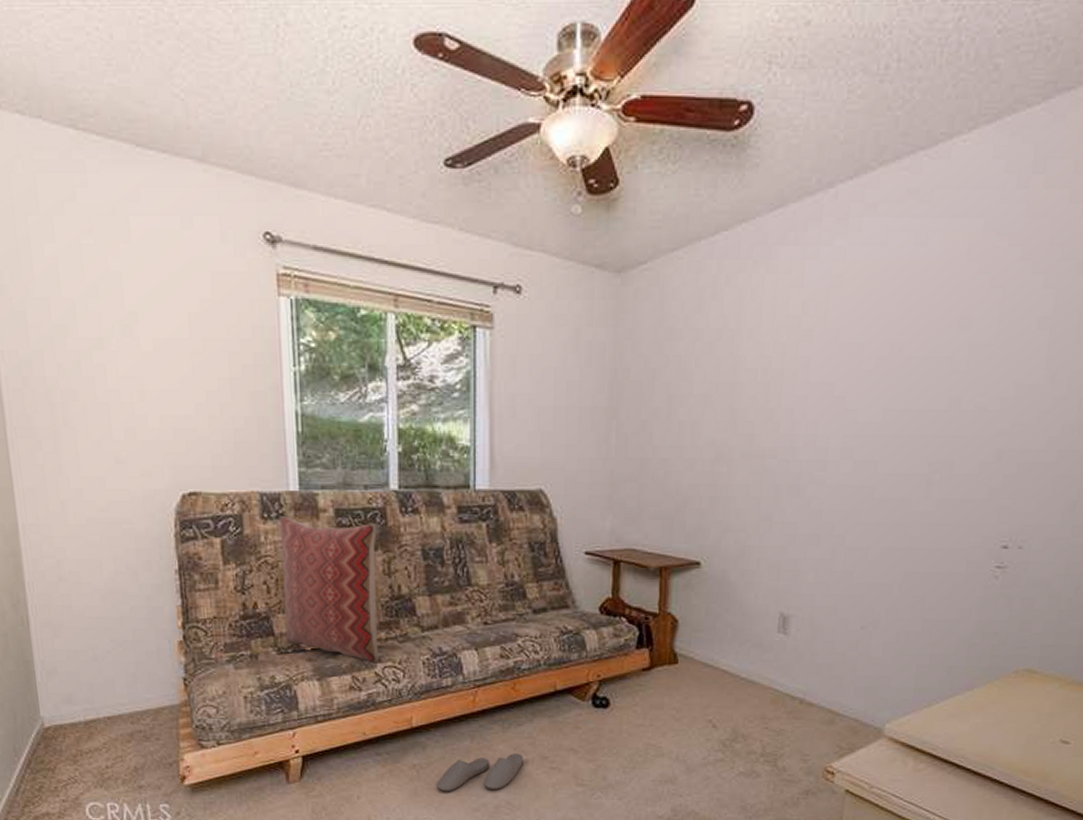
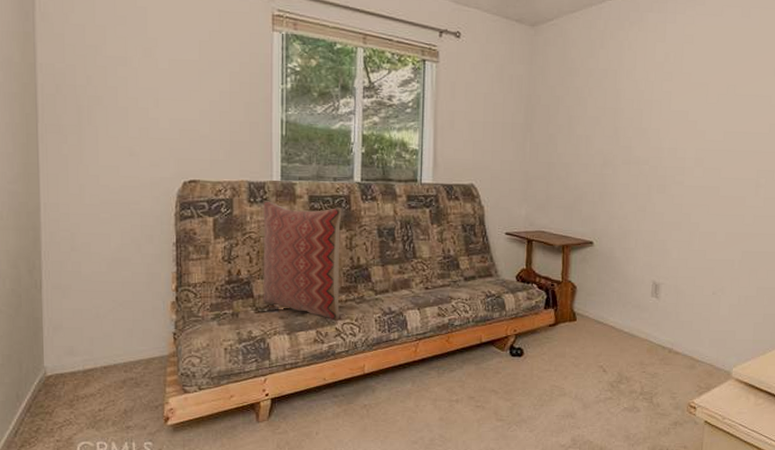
slippers: present [436,753,523,792] -> none [382,394,454,428]

